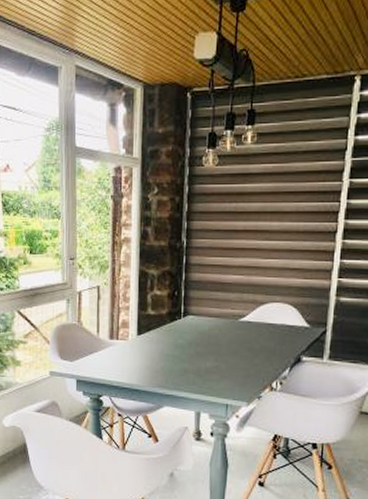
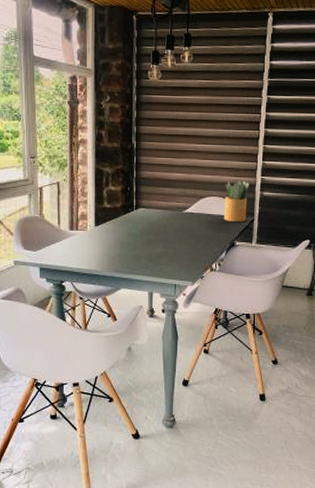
potted plant: none [288,283,322,334] -> present [223,181,249,223]

